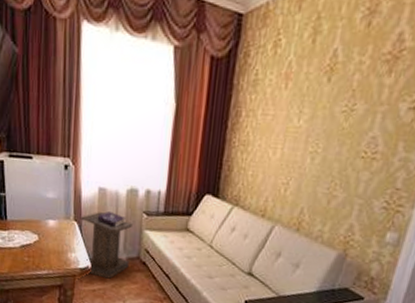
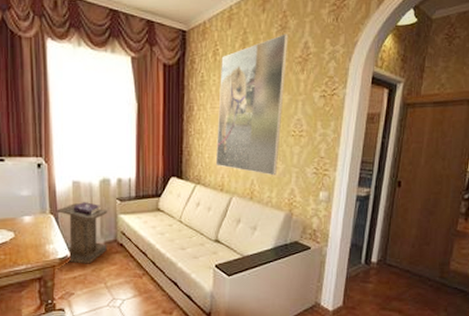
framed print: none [259,20,378,206] -> present [215,33,289,176]

